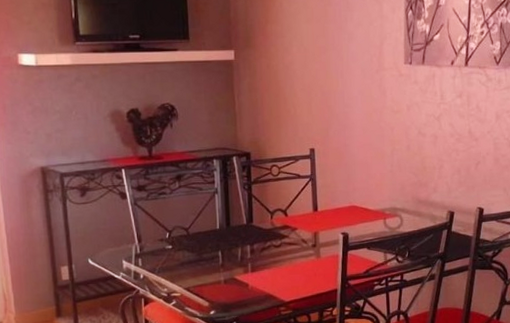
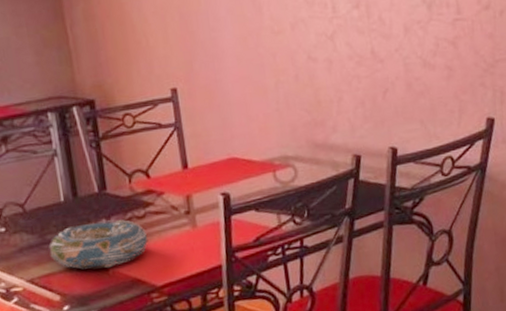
decorative bowl: none [204,246,282,284] -> present [49,219,149,269]

